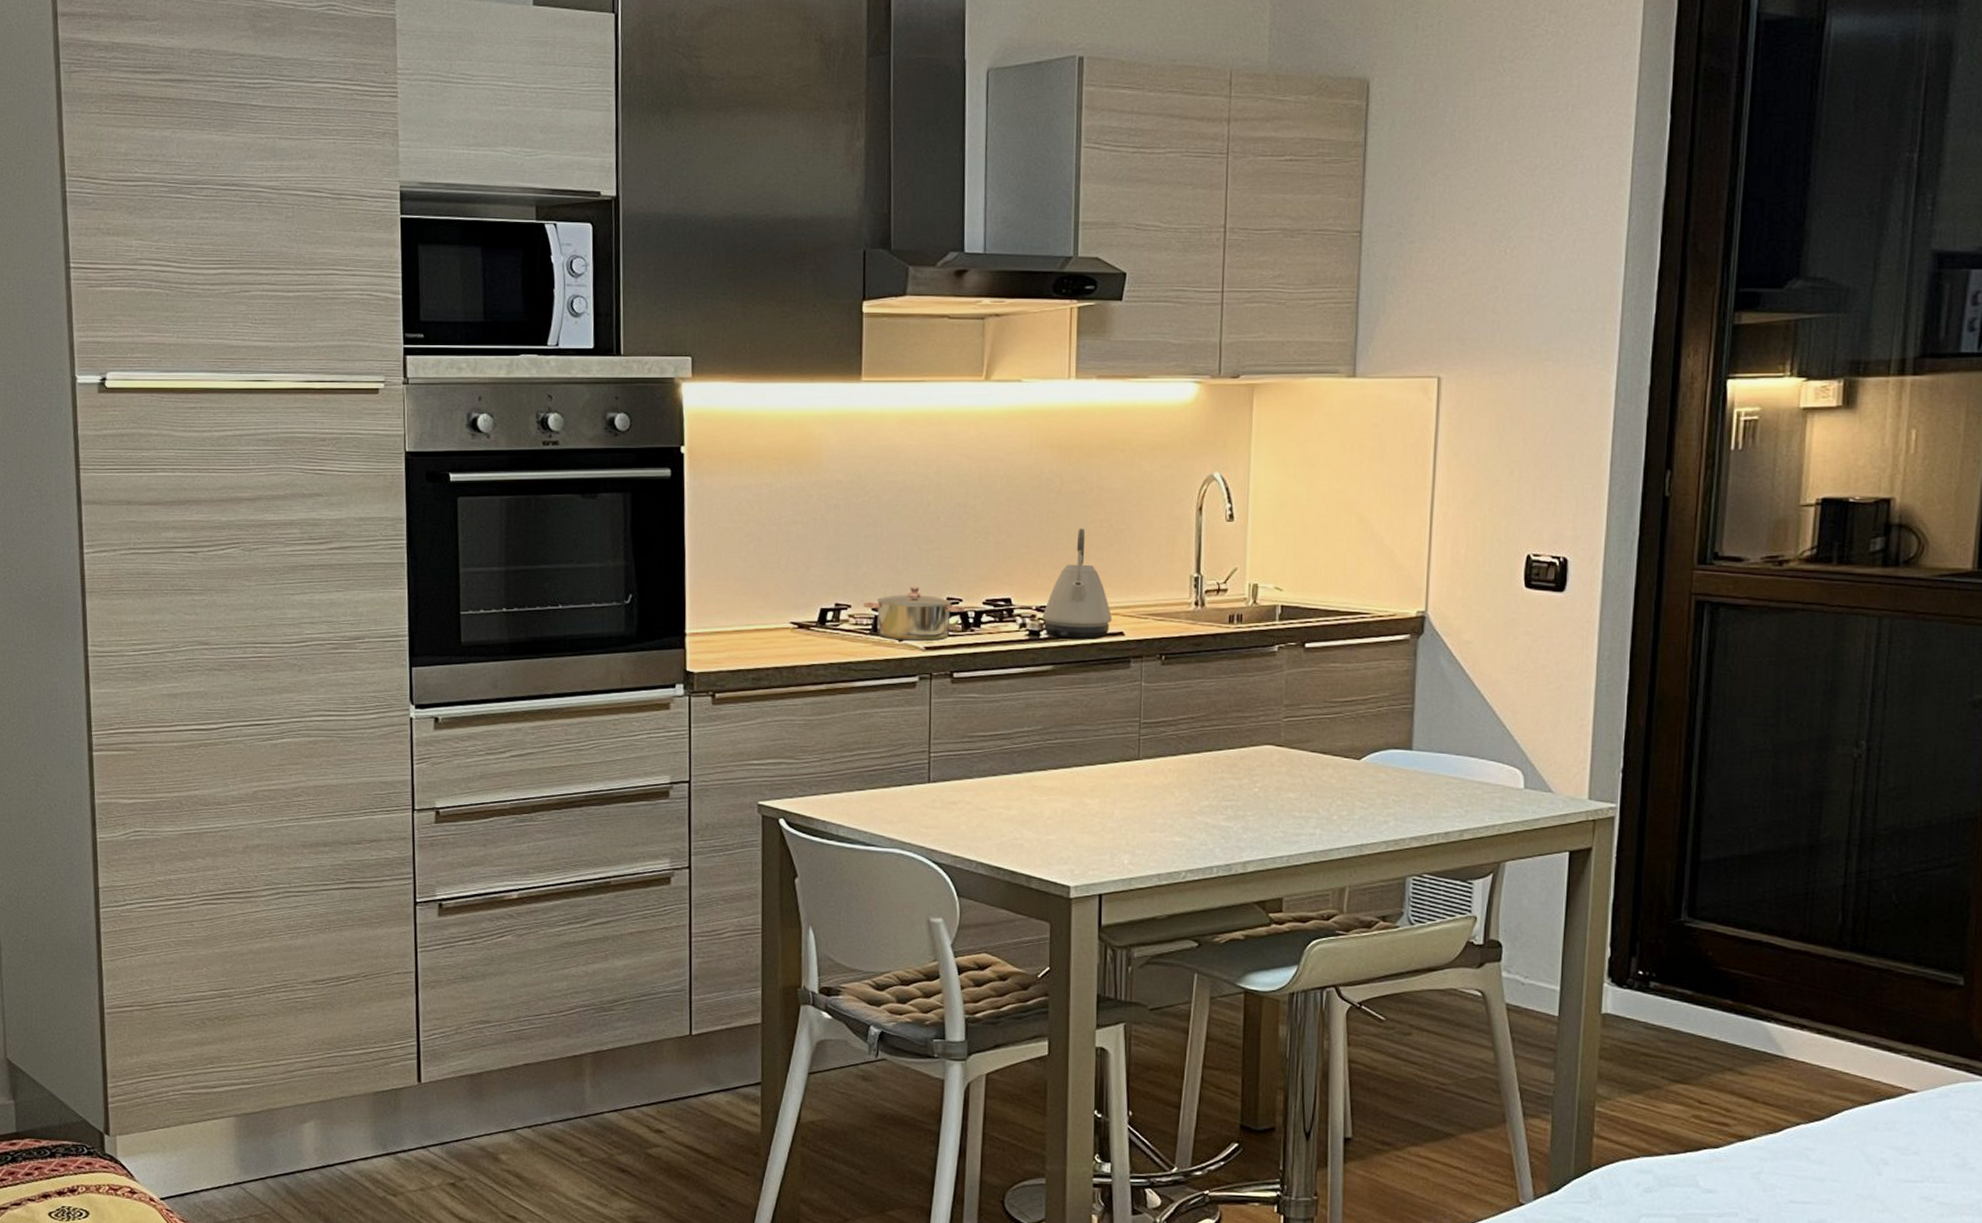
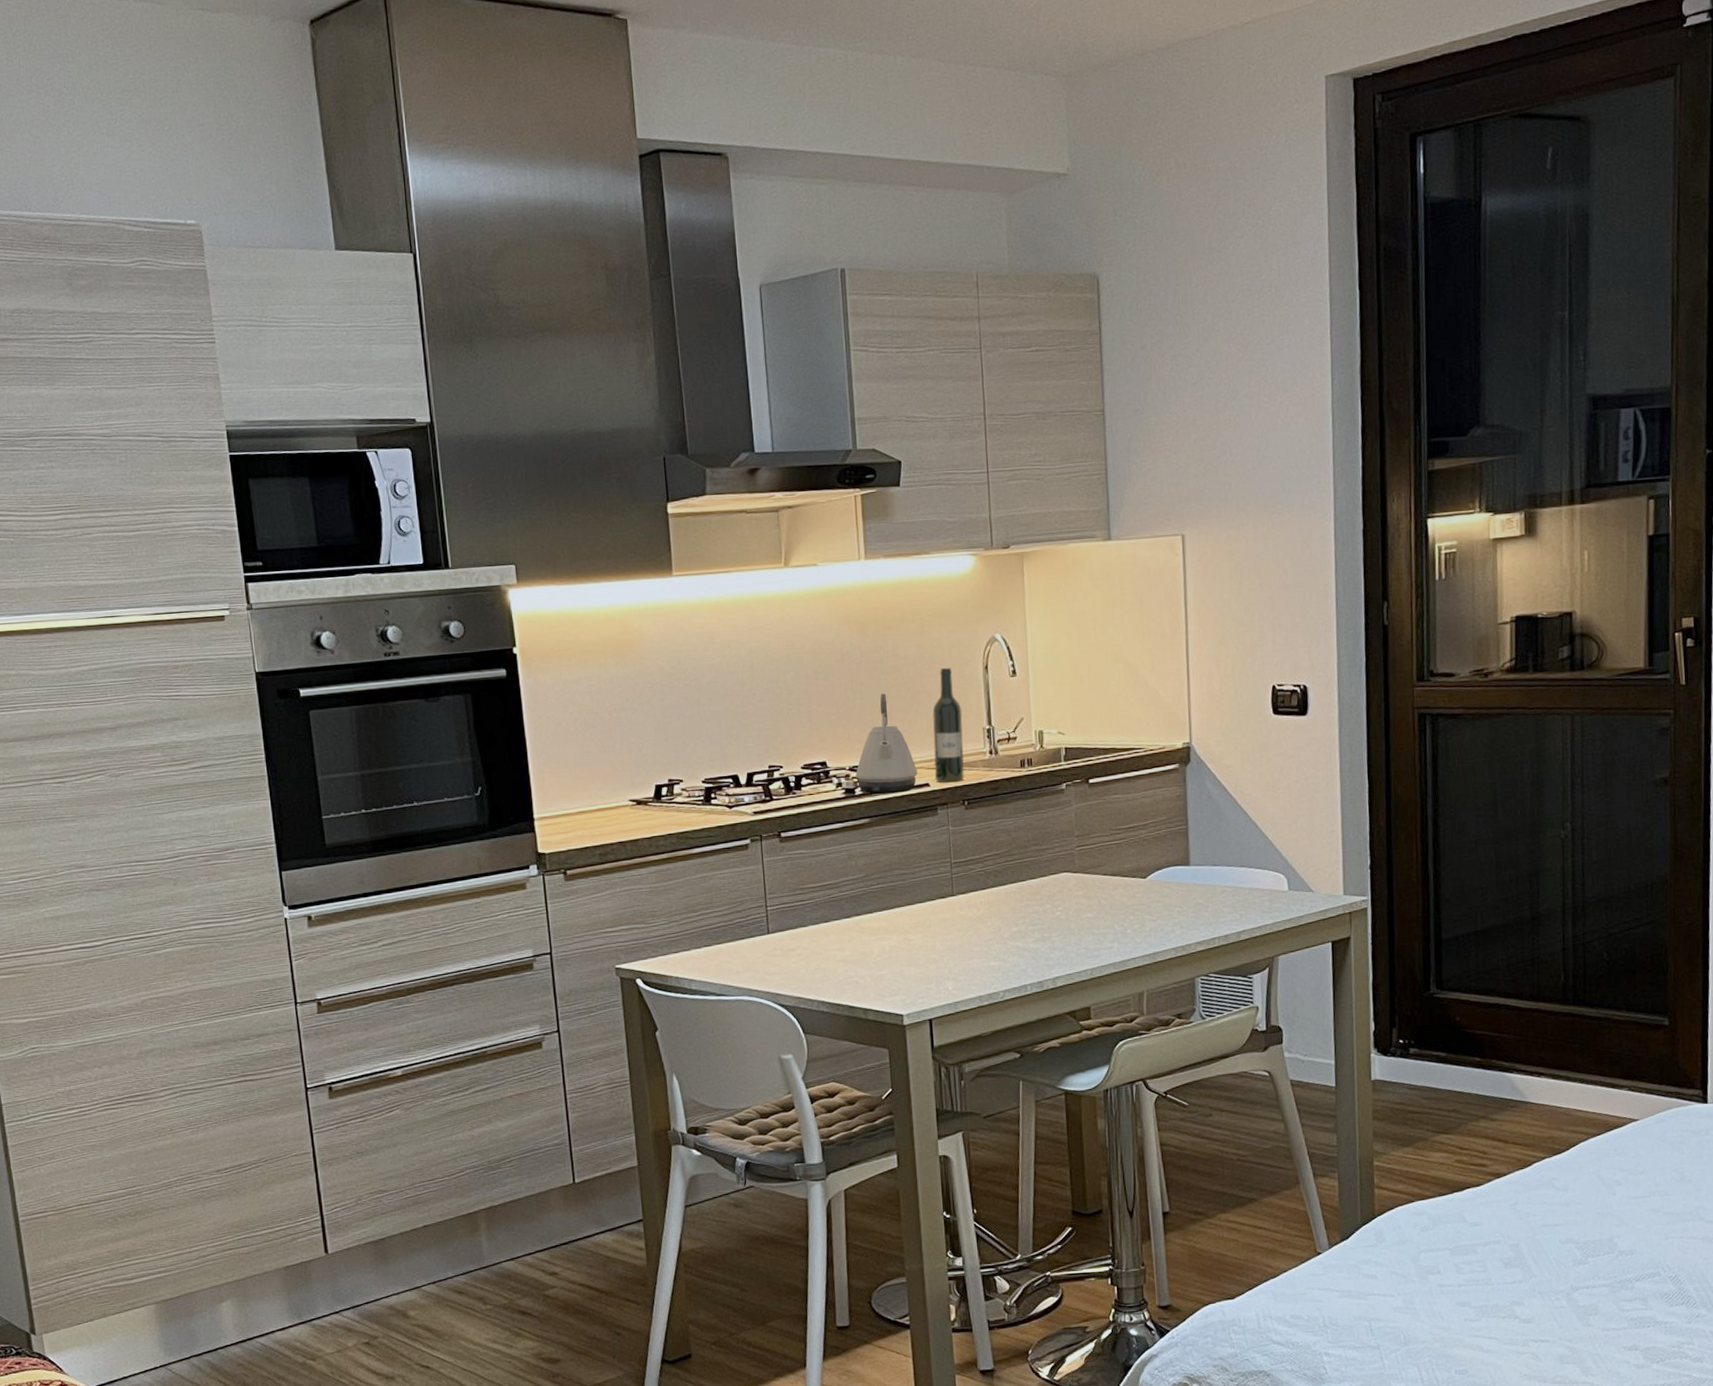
cooking pot: present [863,586,966,642] -> none [694,758,787,809]
wine bottle: none [1131,505,1169,634] -> present [932,667,965,783]

